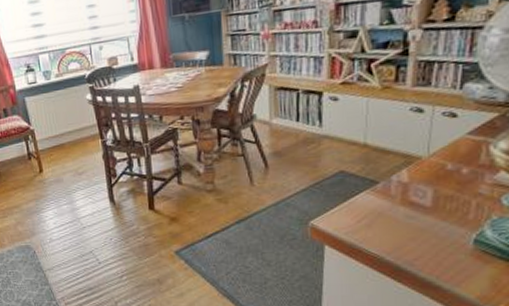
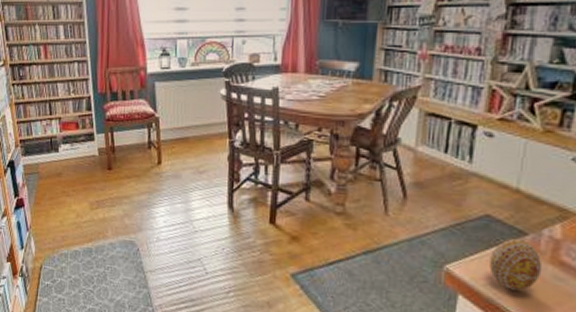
decorative egg: none [348,188,395,234] -> present [489,239,543,291]

